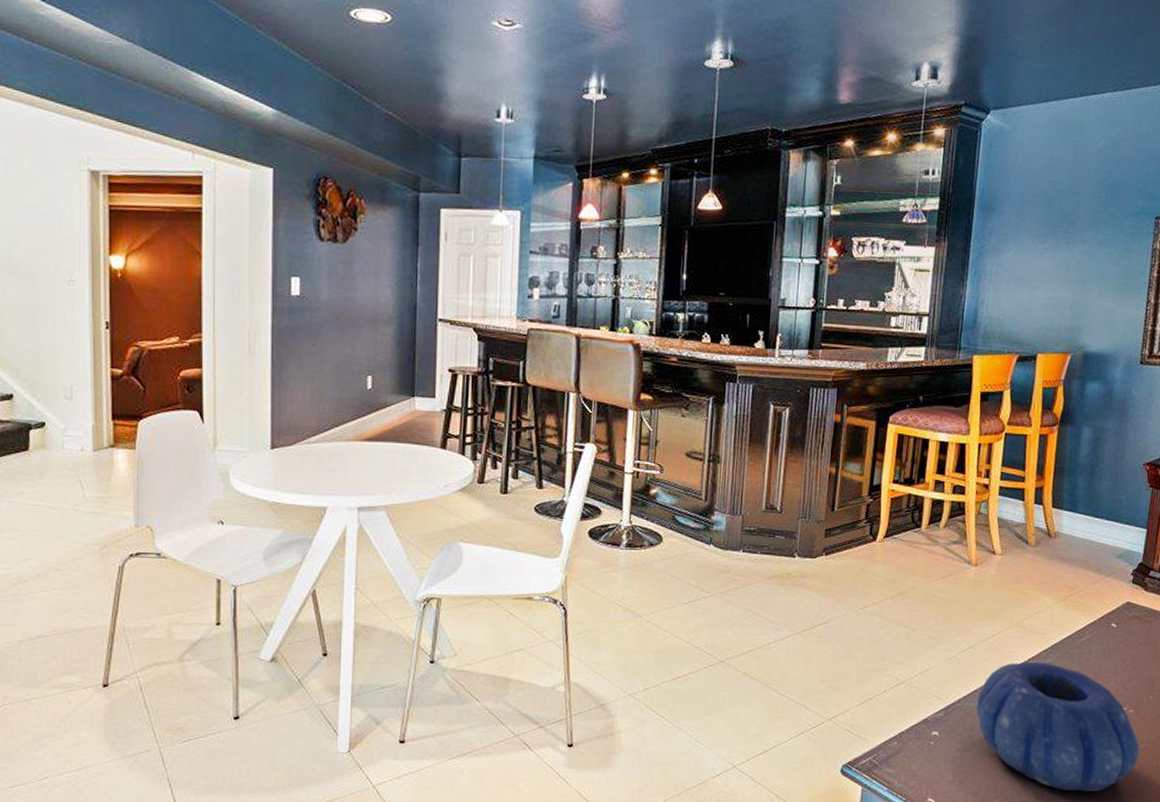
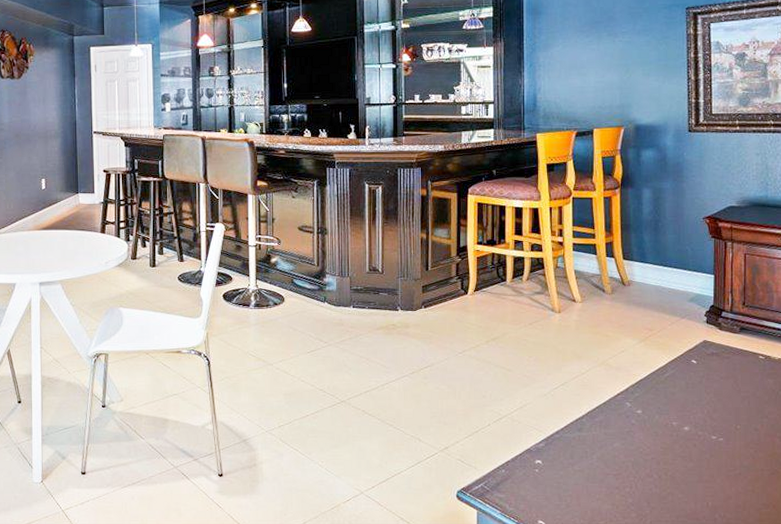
decorative bowl: present [976,661,1140,791] -> none [573,396,734,514]

